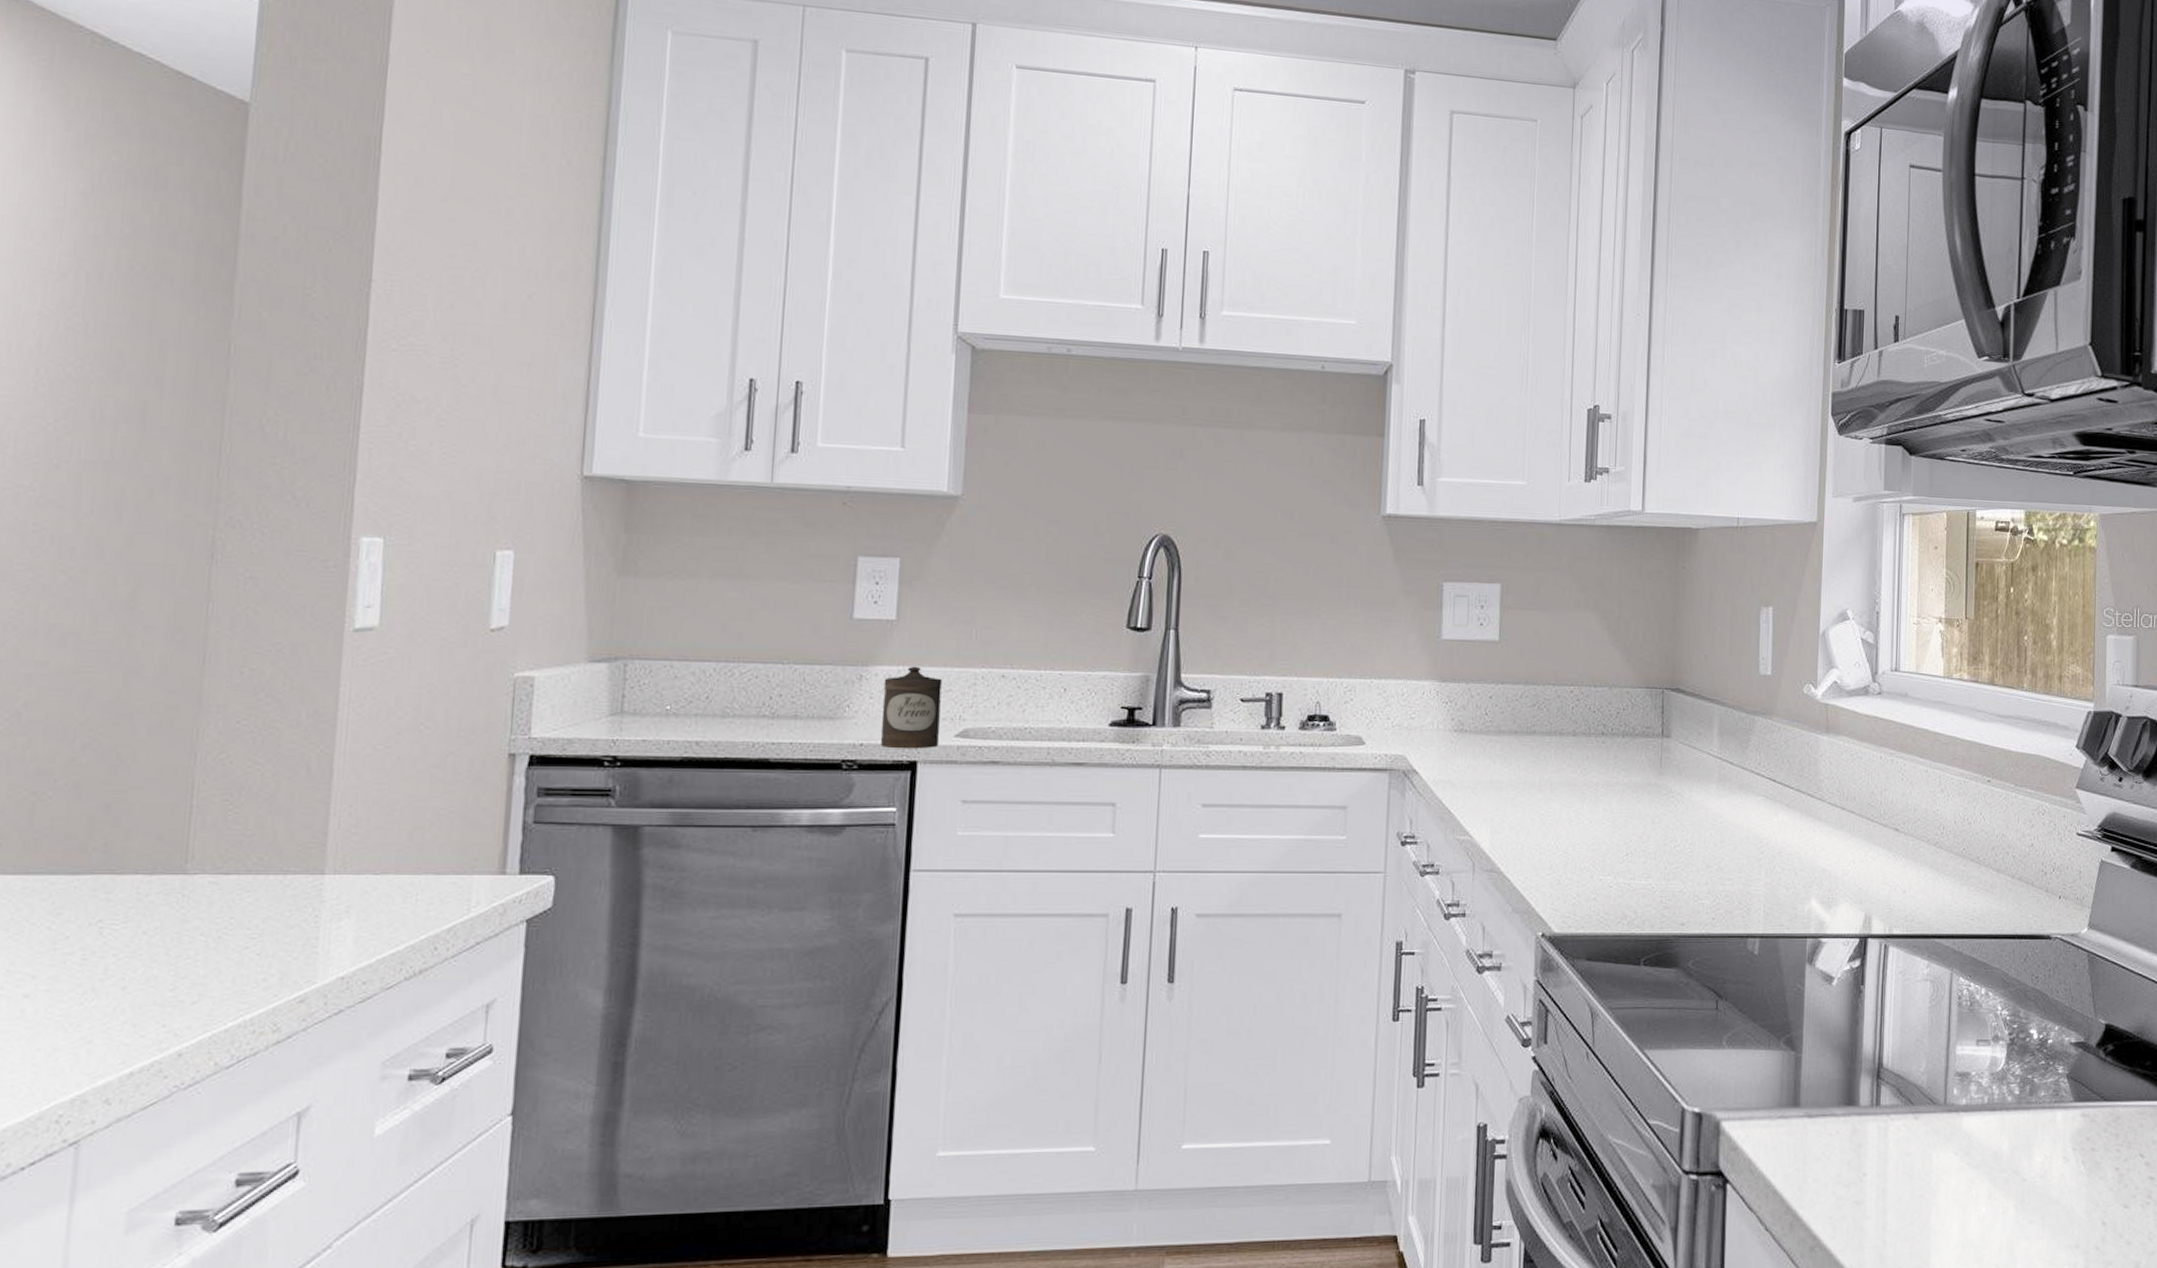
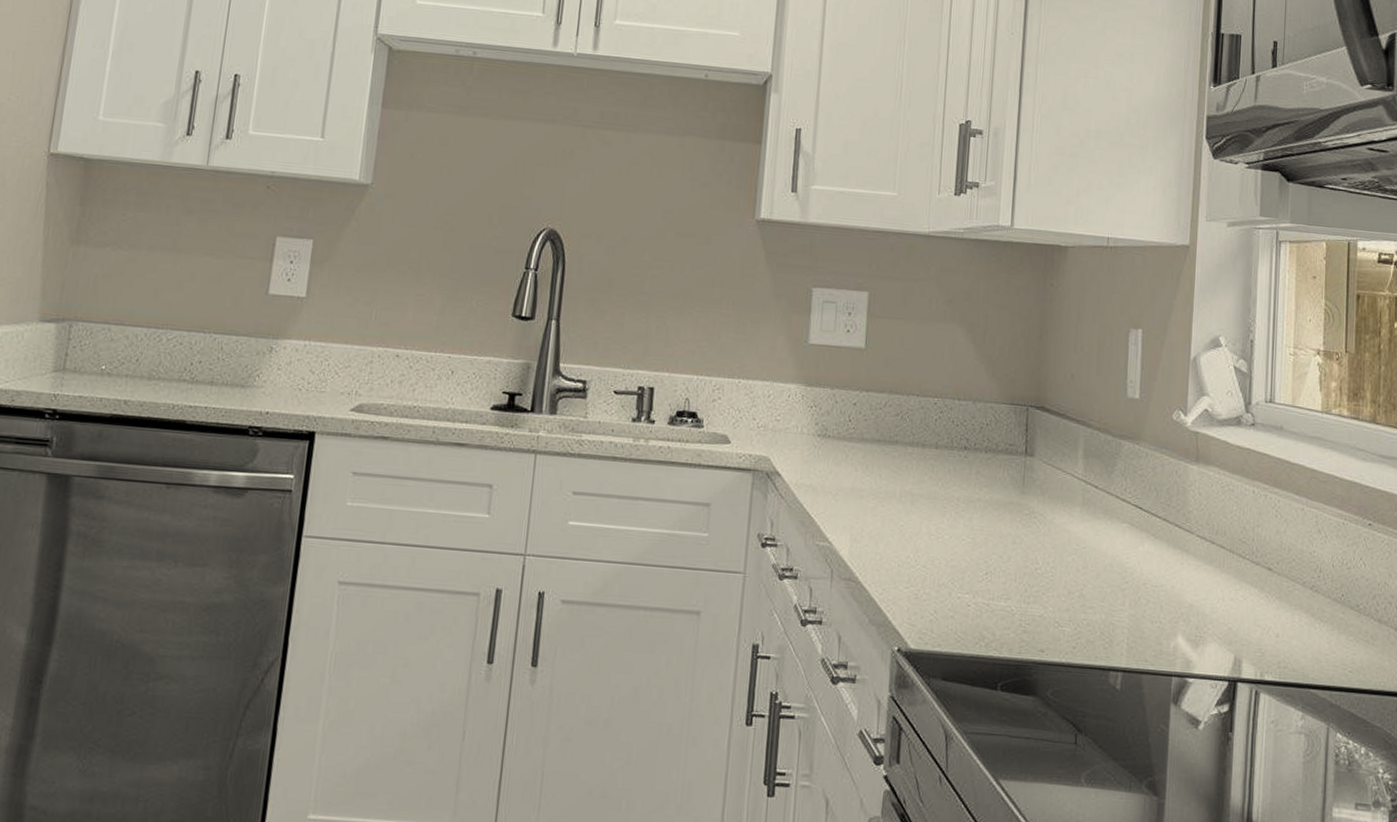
canister: present [880,666,942,749] -> none [284,341,343,421]

